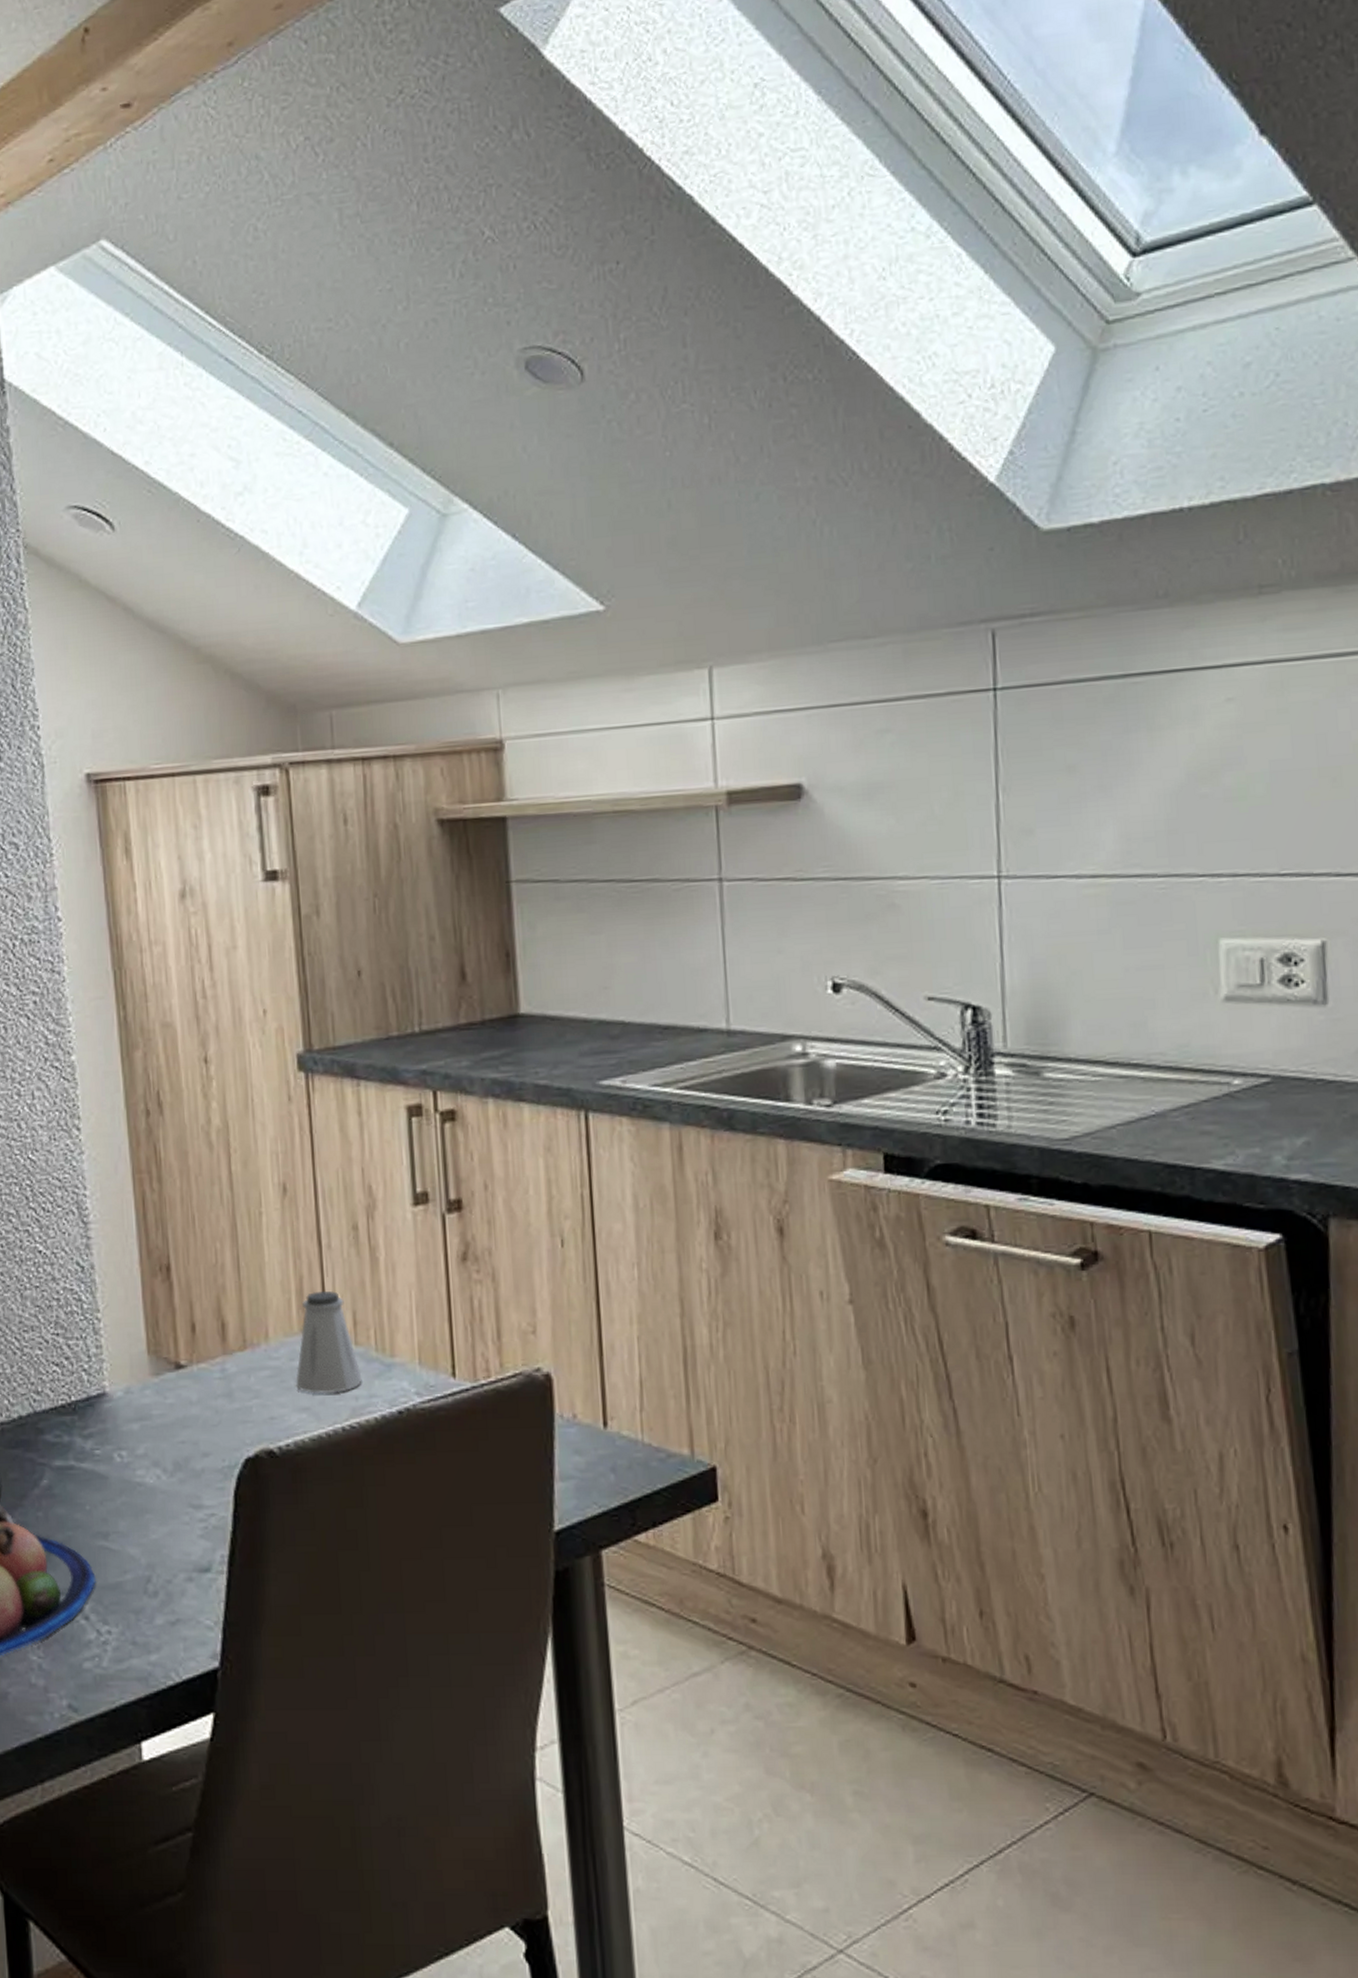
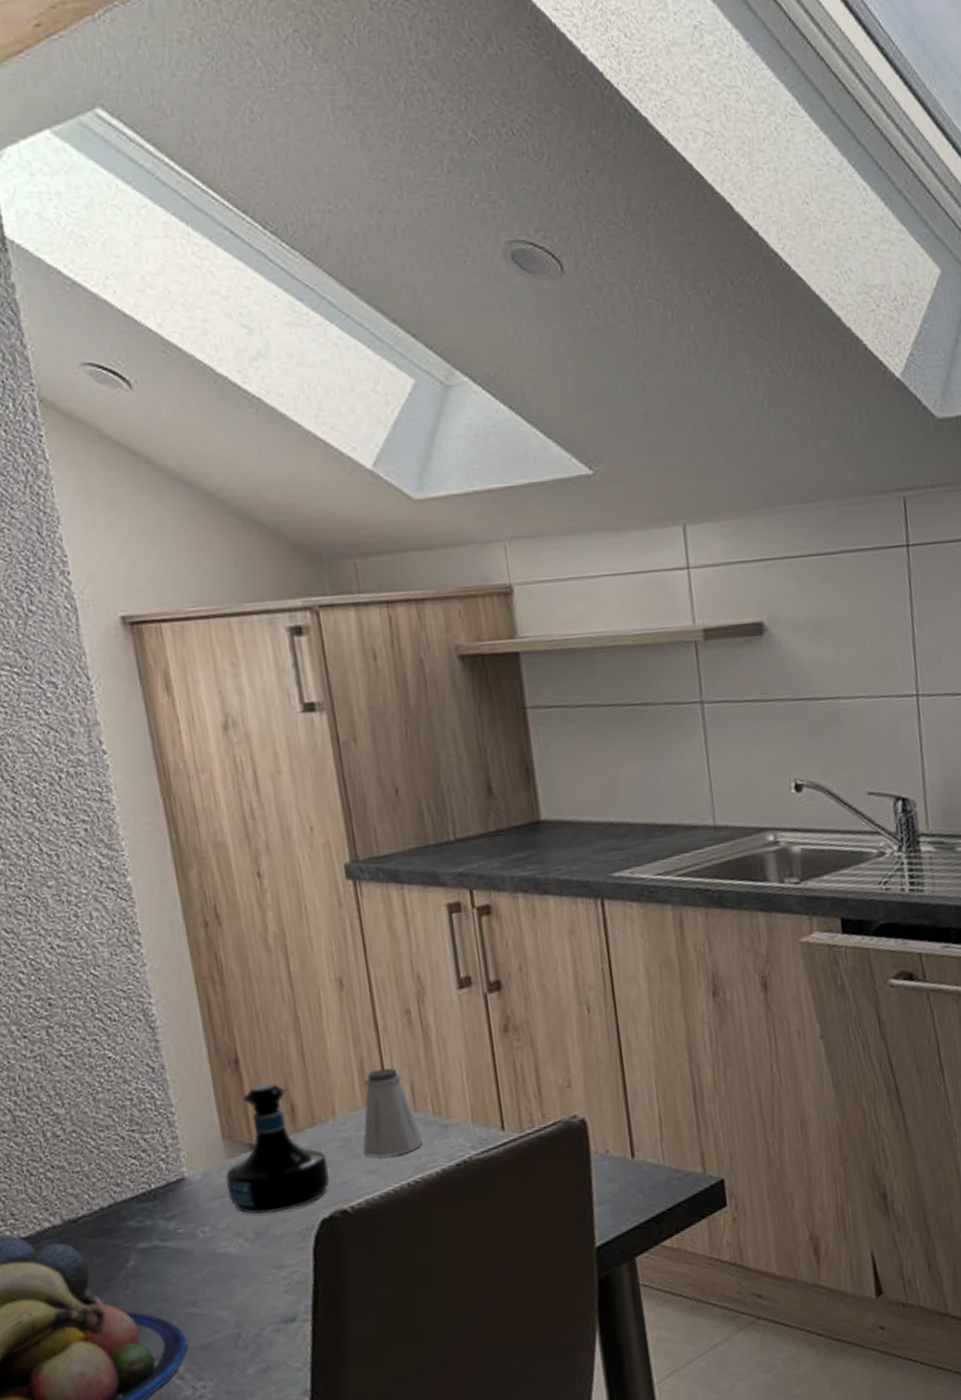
tequila bottle: none [148,1294,258,1444] -> present [225,1082,331,1215]

